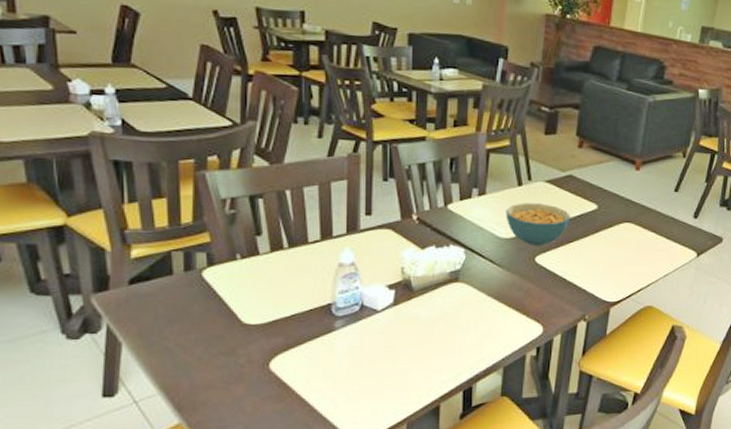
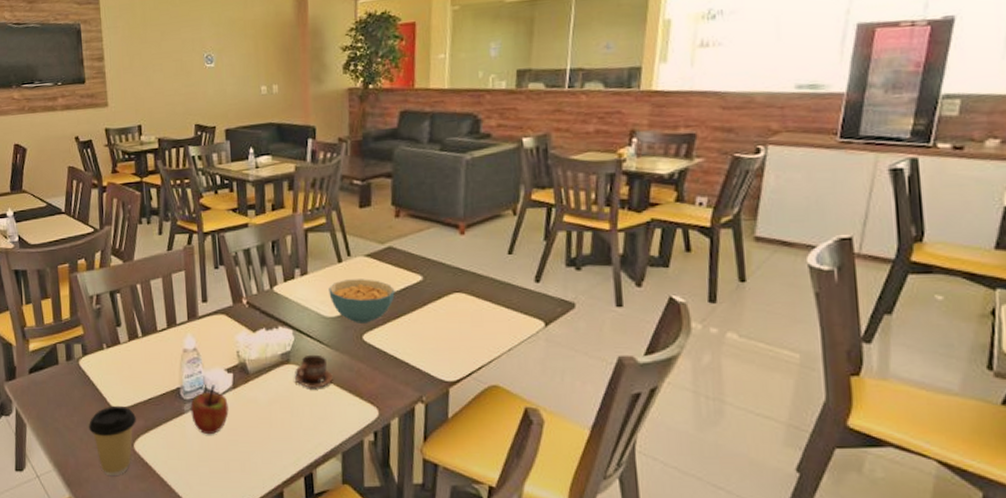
coffee cup: none [211,322,274,399] -> present [89,405,136,477]
apple: none [343,301,387,351] -> present [190,385,229,434]
cup: none [463,273,502,307] -> present [295,354,333,389]

